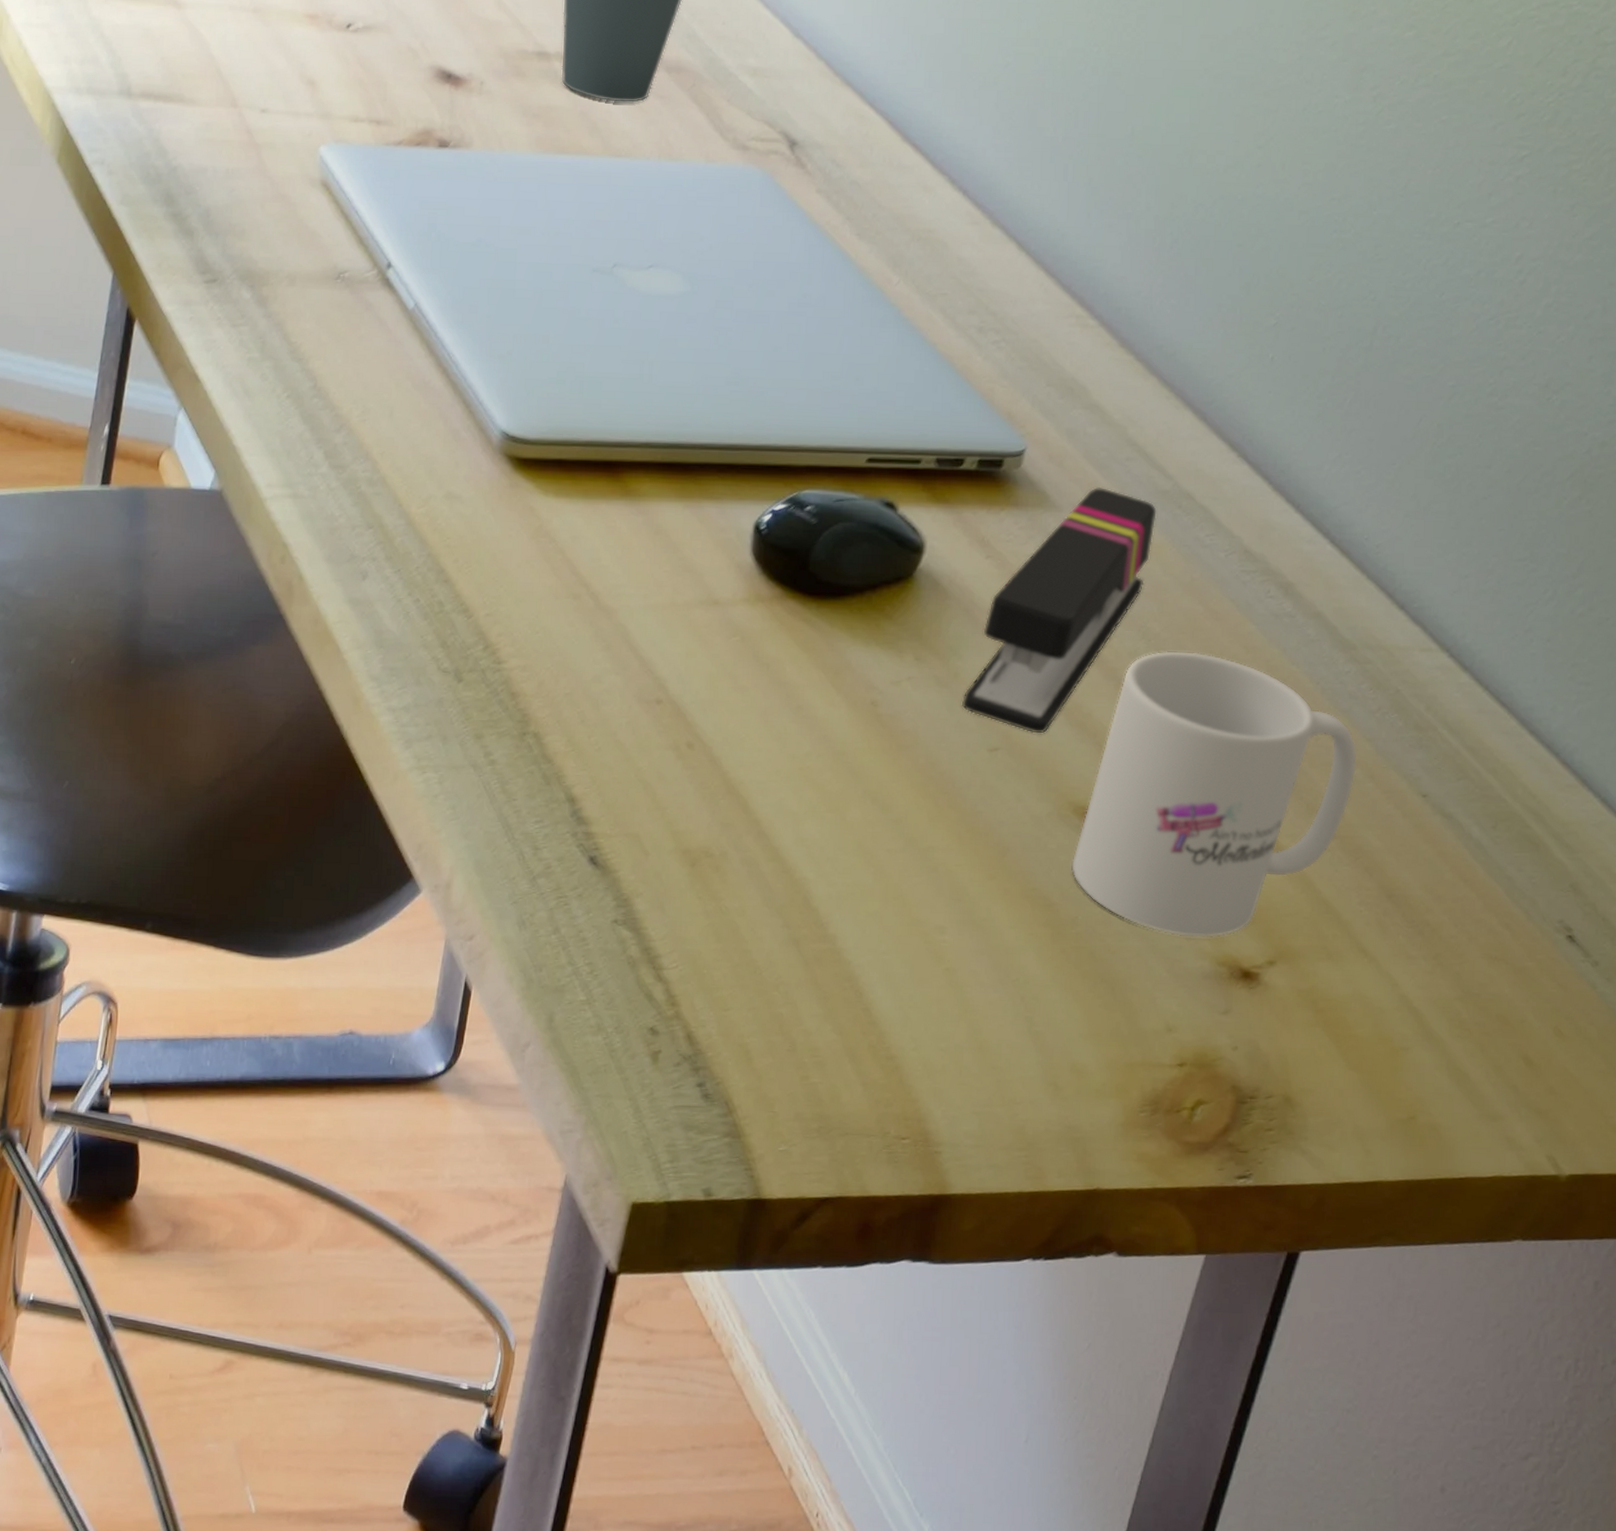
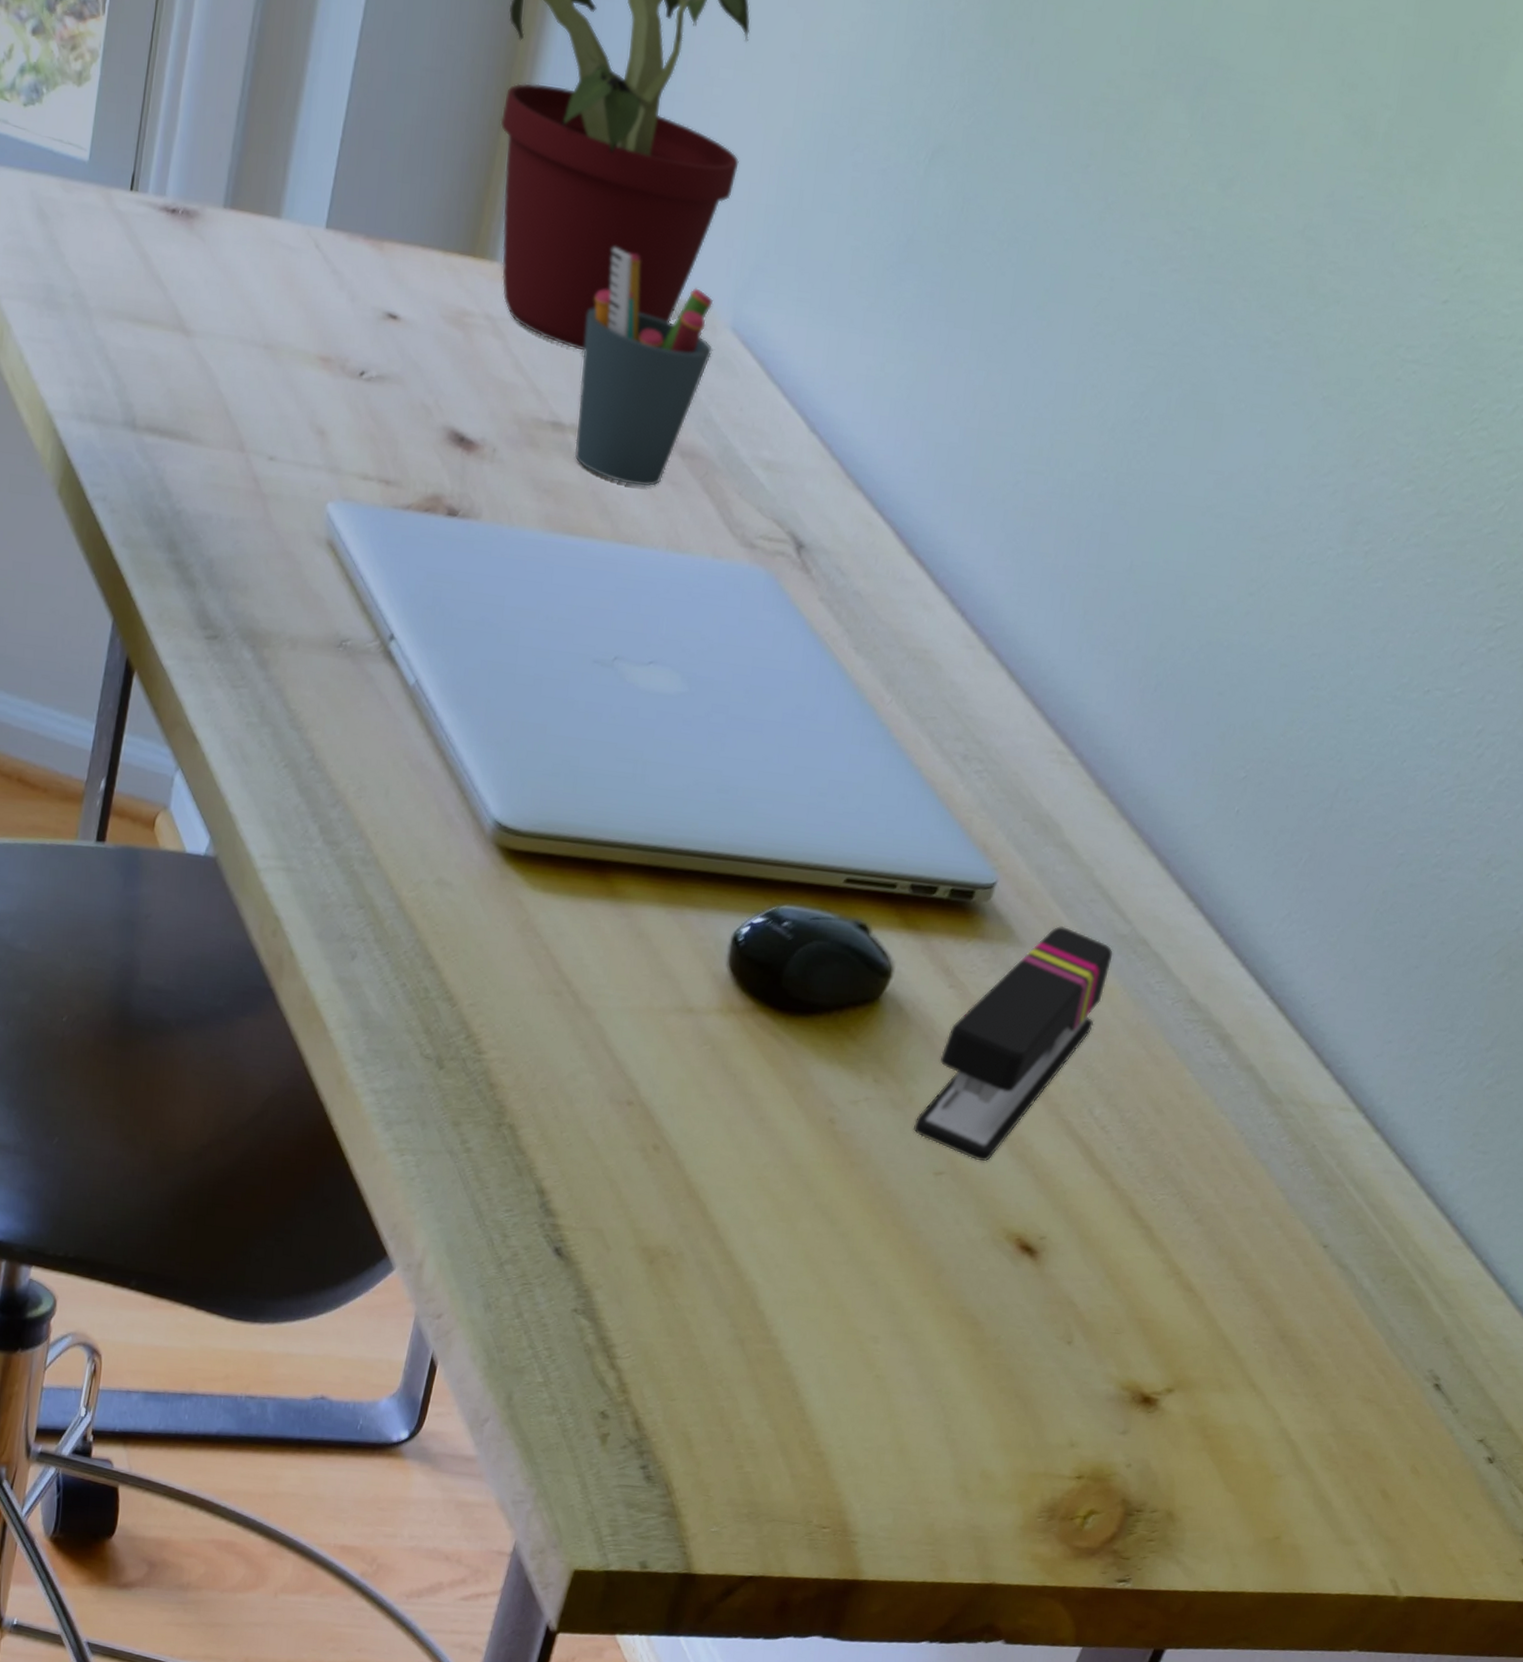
mug: present [1071,651,1357,938] -> none [999,1091,1270,1364]

